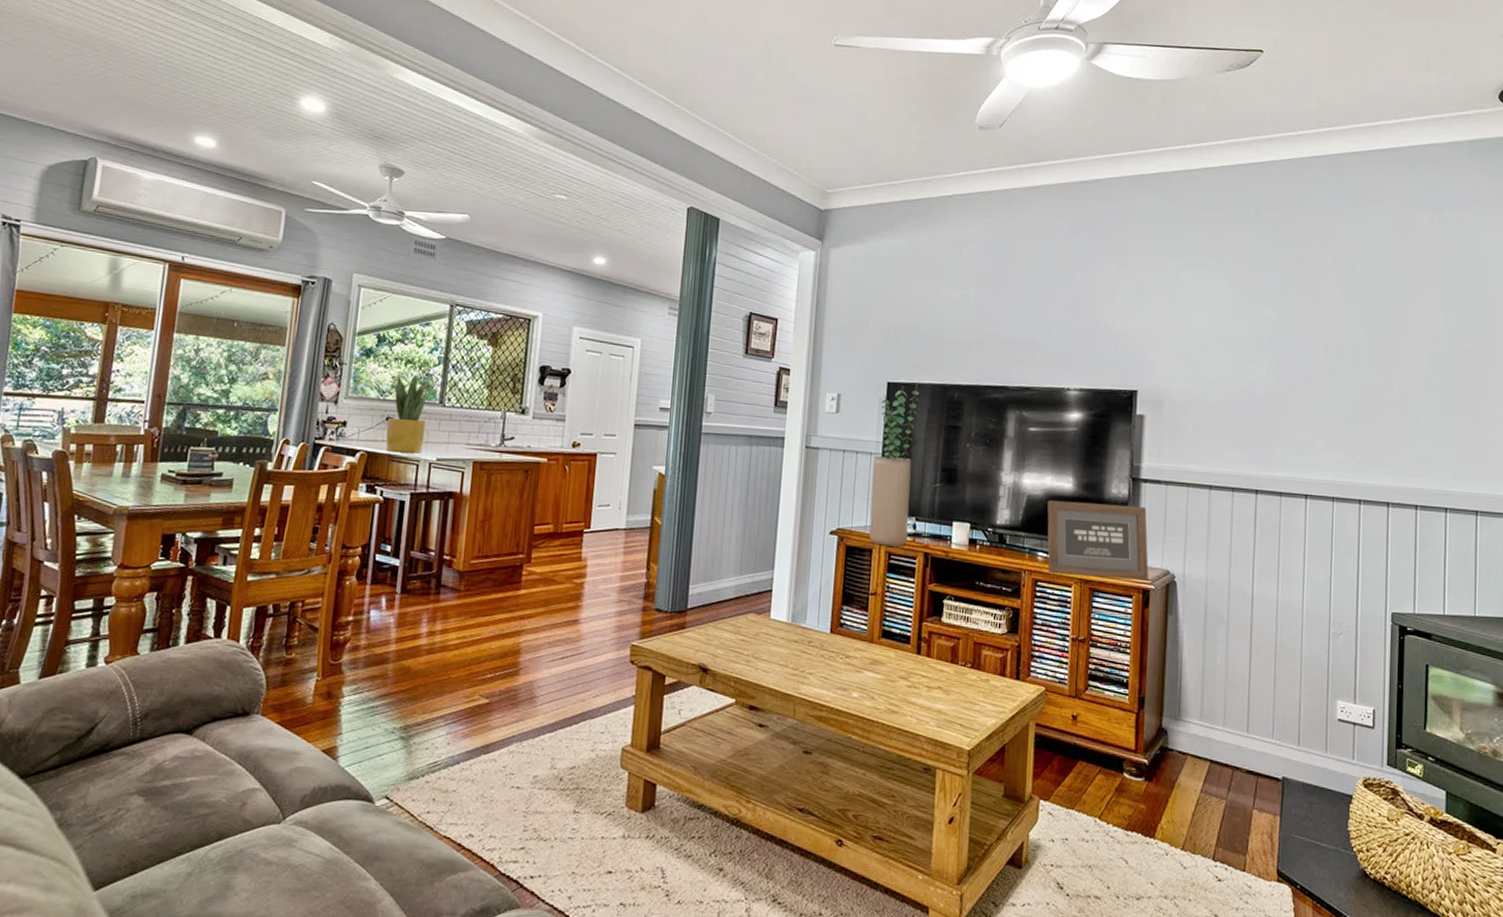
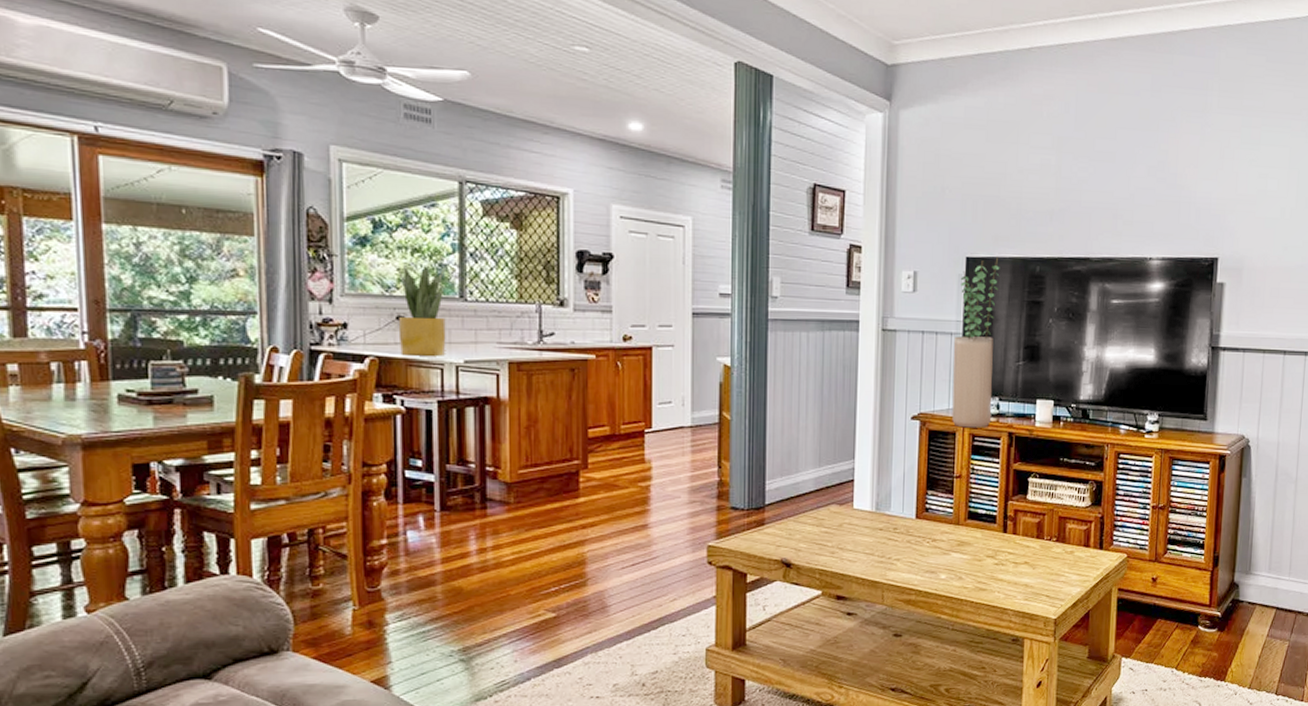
picture frame: present [1047,500,1149,581] -> none [1129,372,1225,446]

